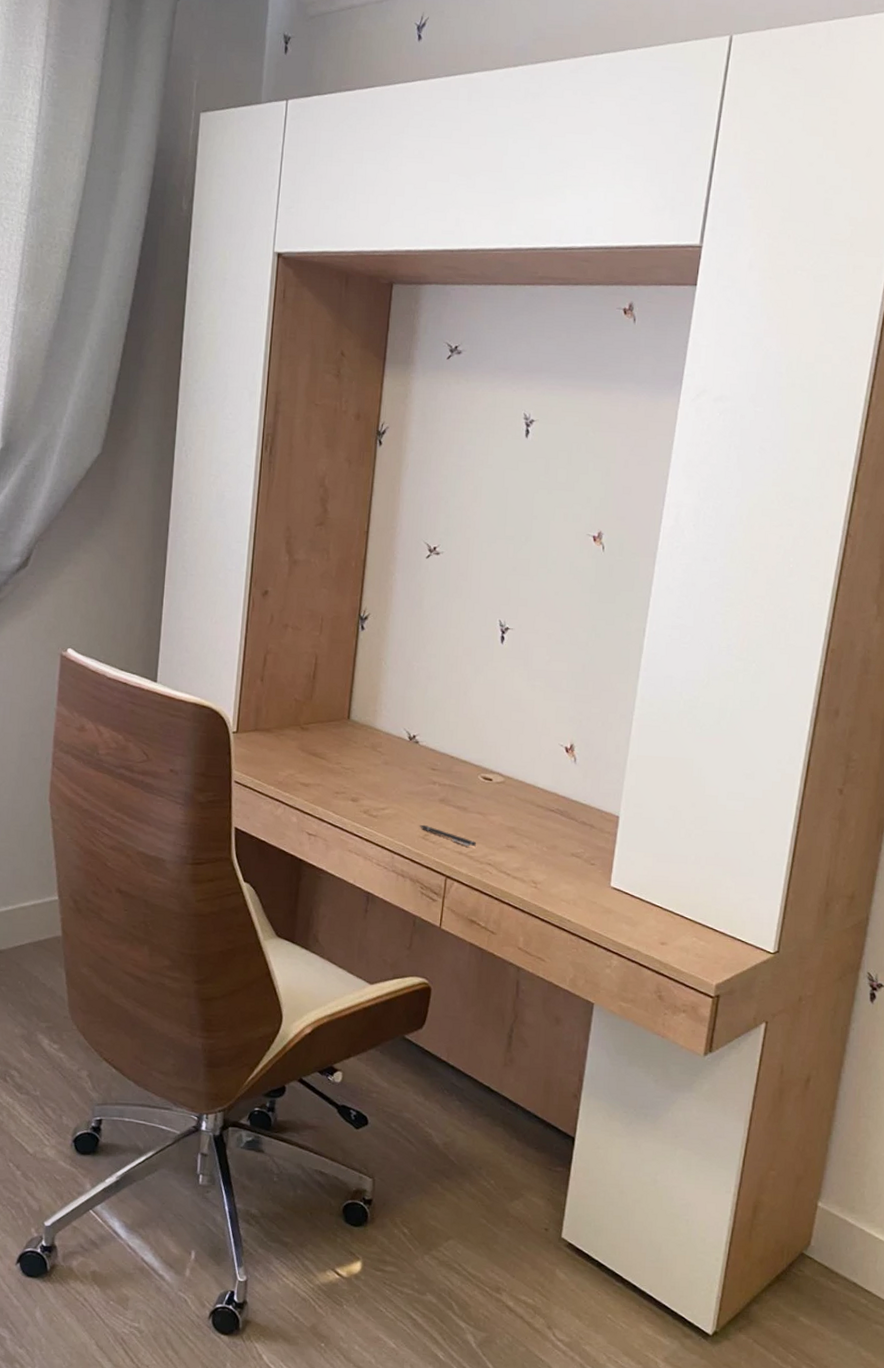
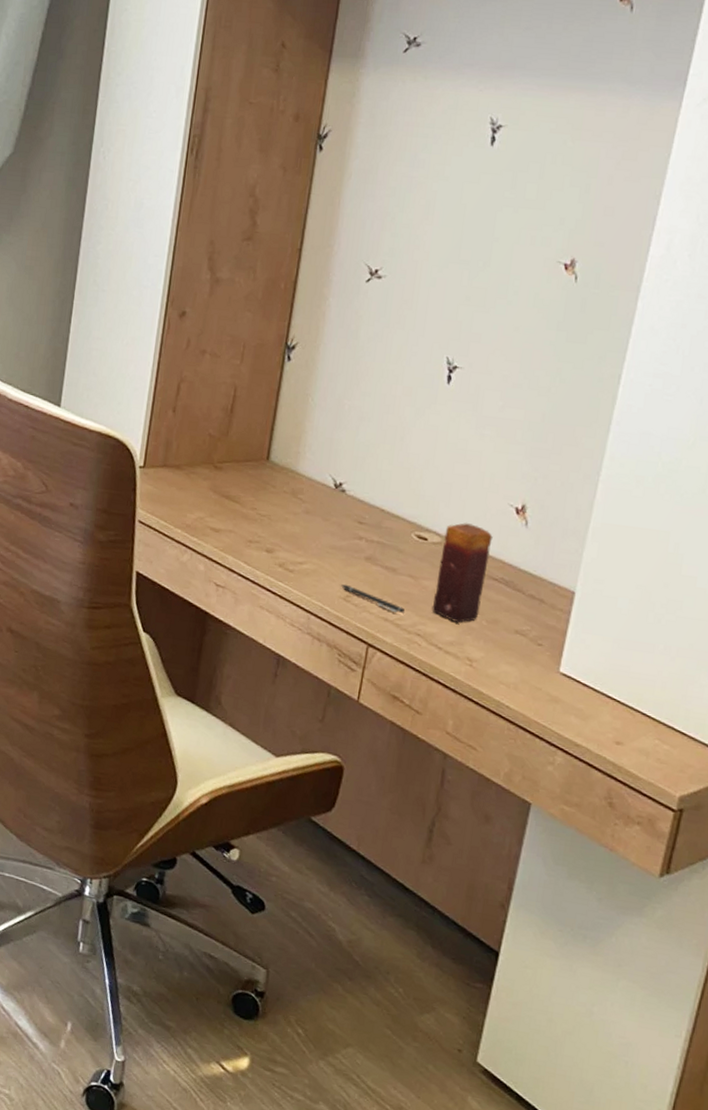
candle: none [499,763,548,851] -> present [431,523,493,623]

